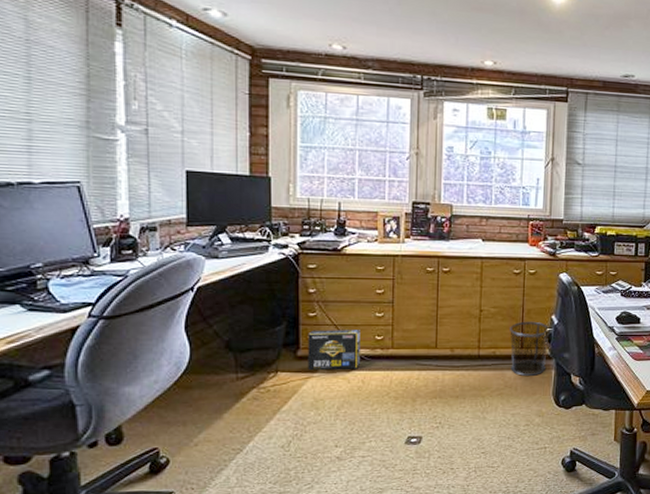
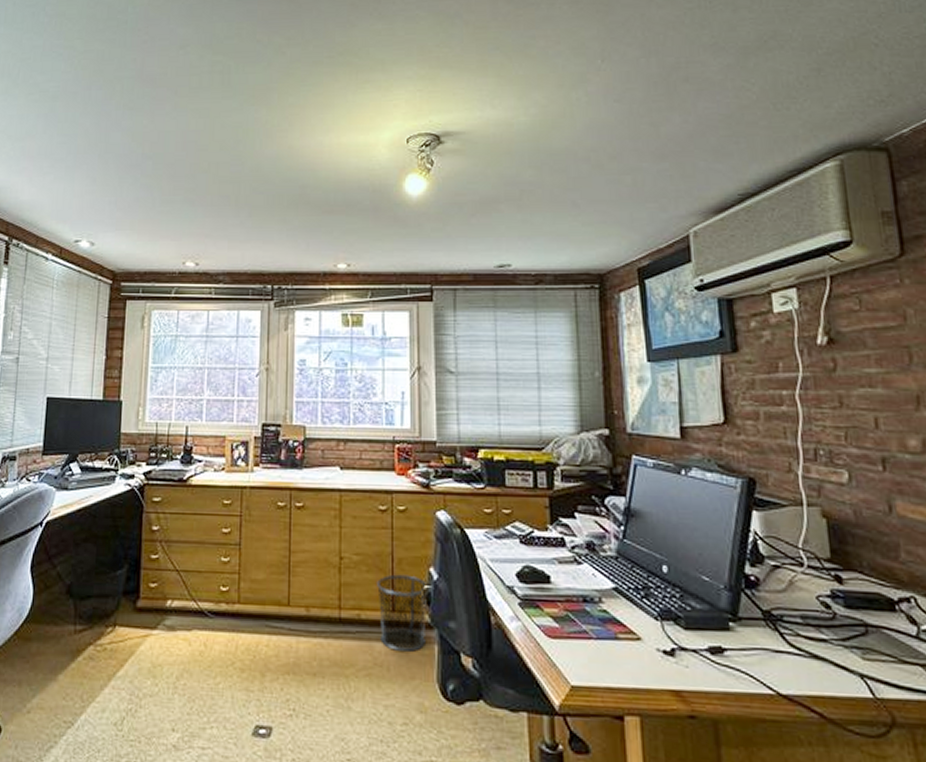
box: present [308,330,360,371] -> none [147,575,204,628]

